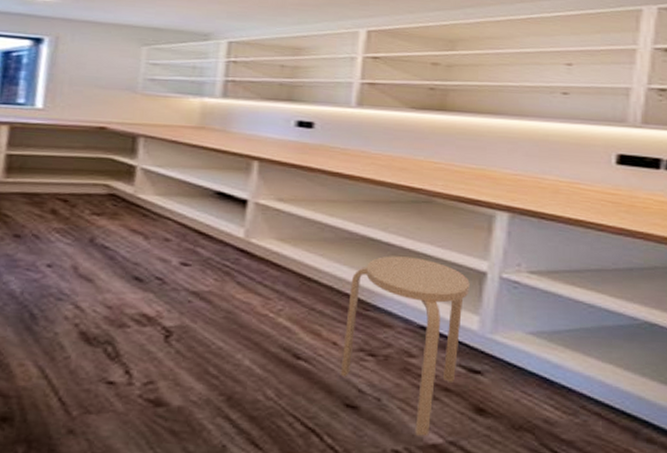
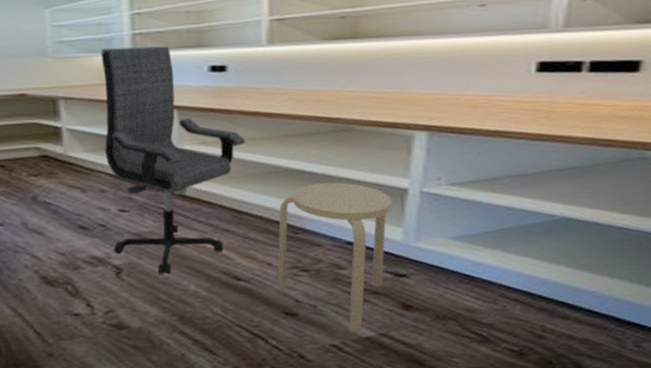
office chair: none [166,92,324,343] -> present [100,46,245,274]

